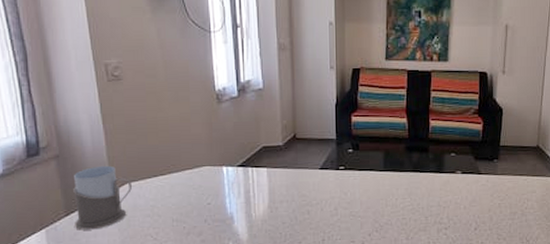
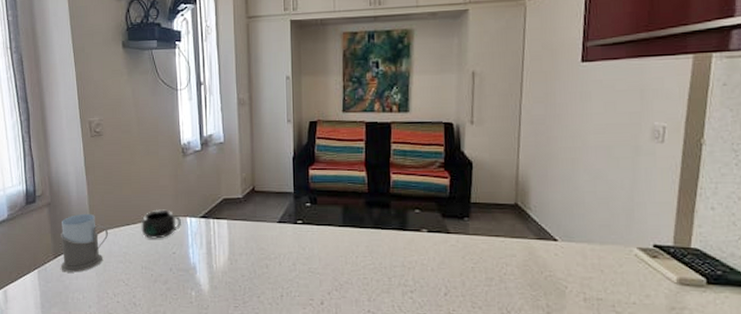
mug: none [171,159,217,190] -> present [141,209,181,239]

